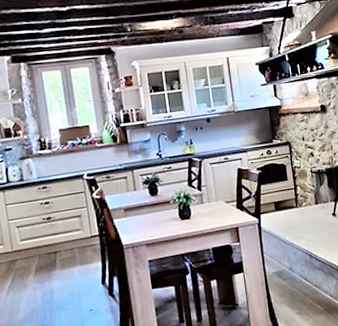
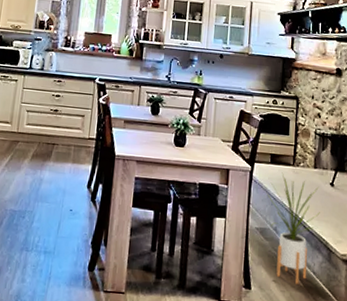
house plant: none [276,216,328,310] -> present [266,172,320,284]

